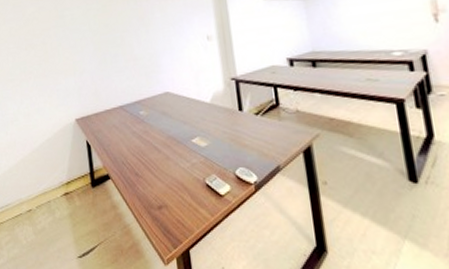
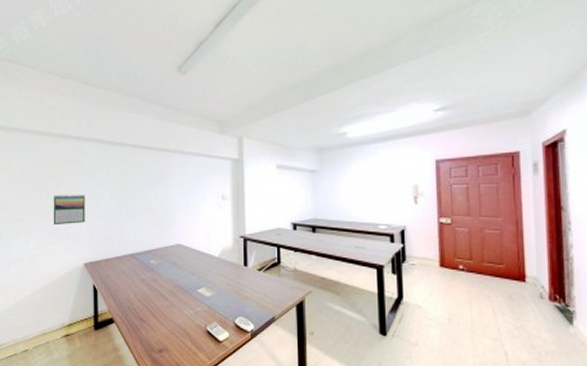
calendar: none [40,49,73,83] -> present [53,195,85,226]

